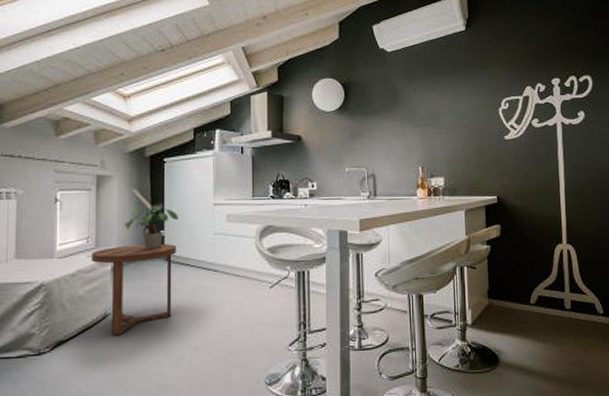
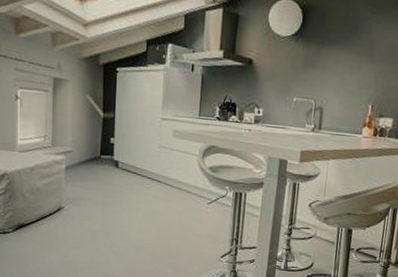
side table: present [92,244,176,335] -> none [48,147,125,226]
potted plant: present [124,206,178,249] -> none [78,113,128,155]

